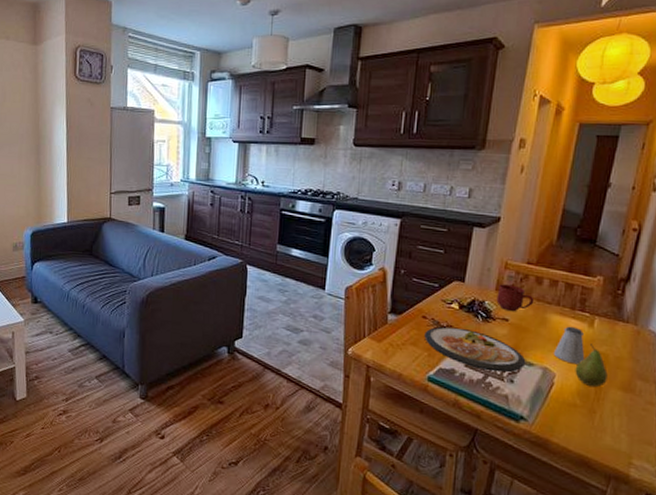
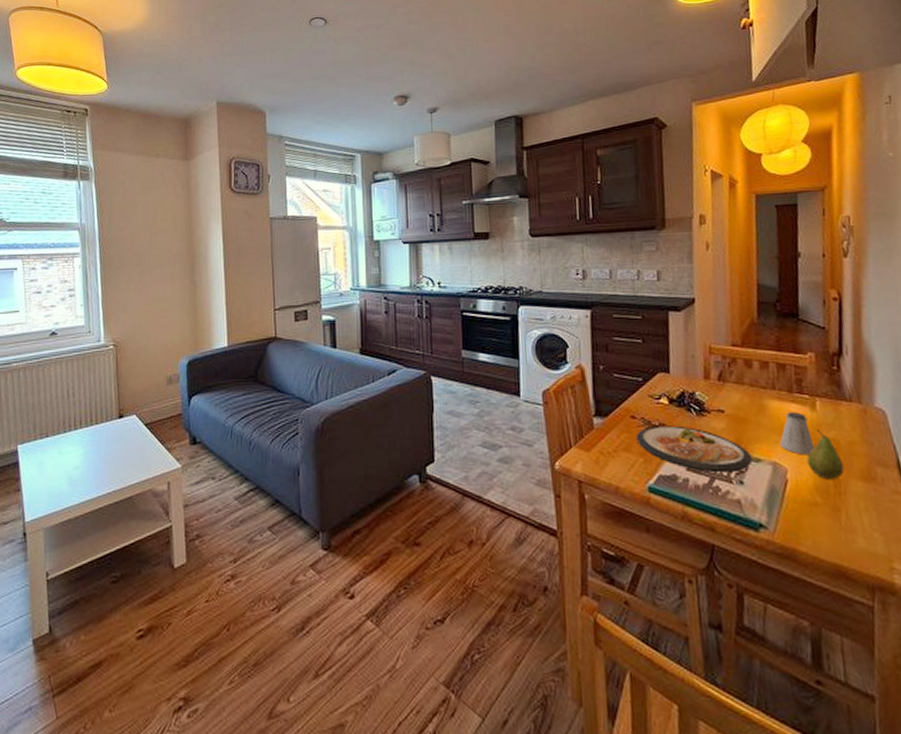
mug: present [496,284,534,312] -> none [706,371,748,401]

